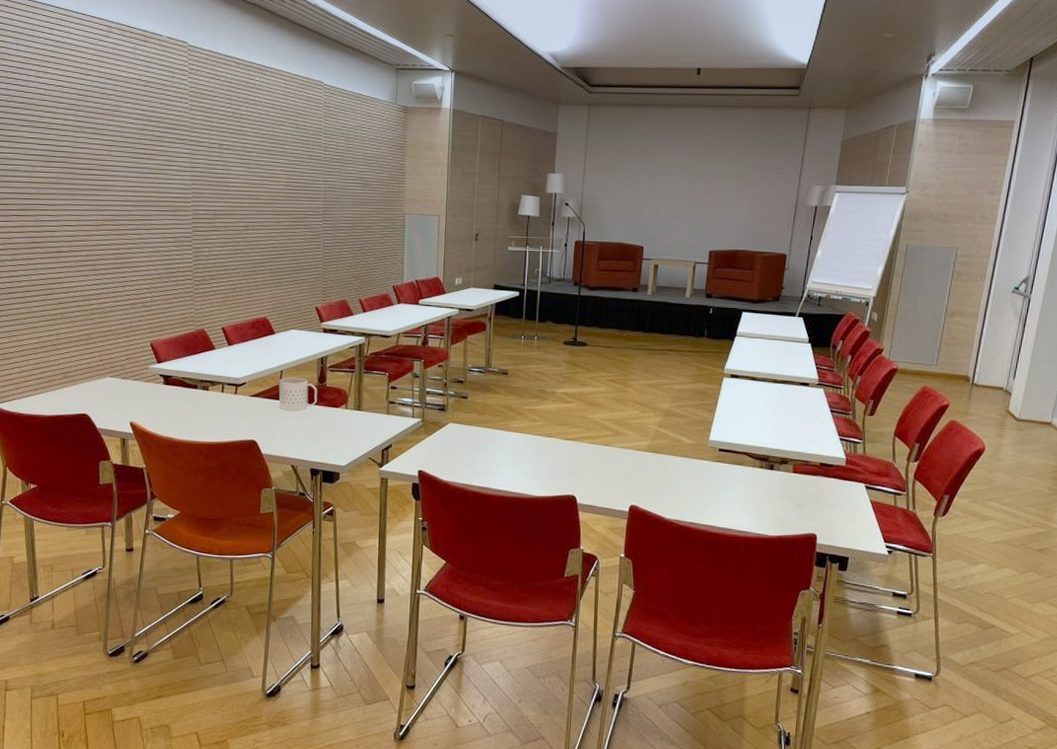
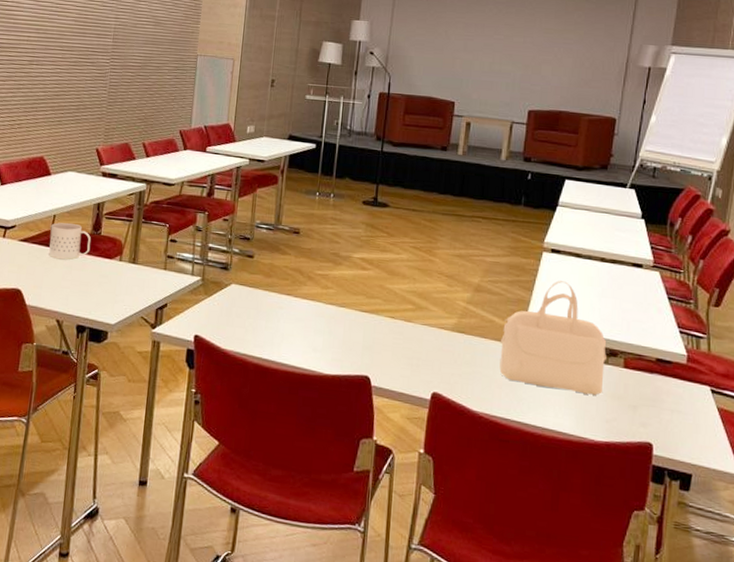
handbag: none [687,402,779,498] -> present [499,280,607,395]

